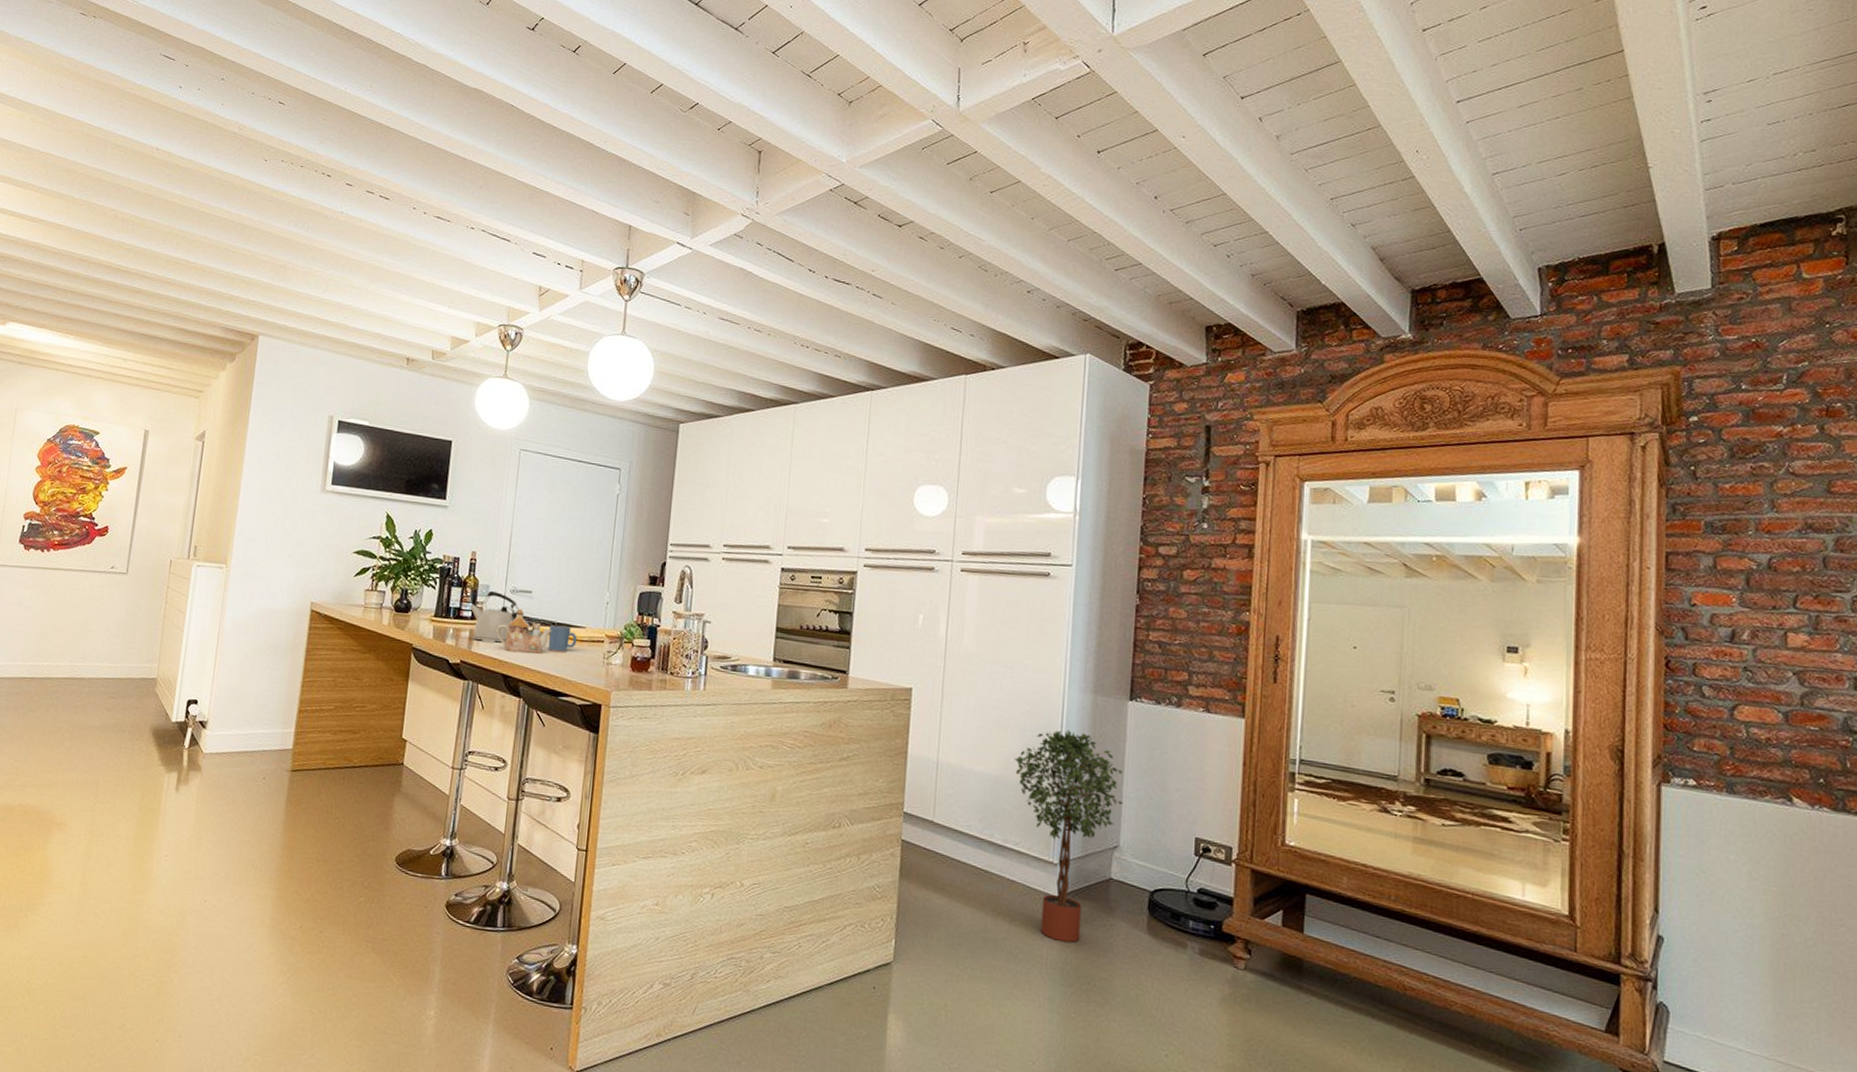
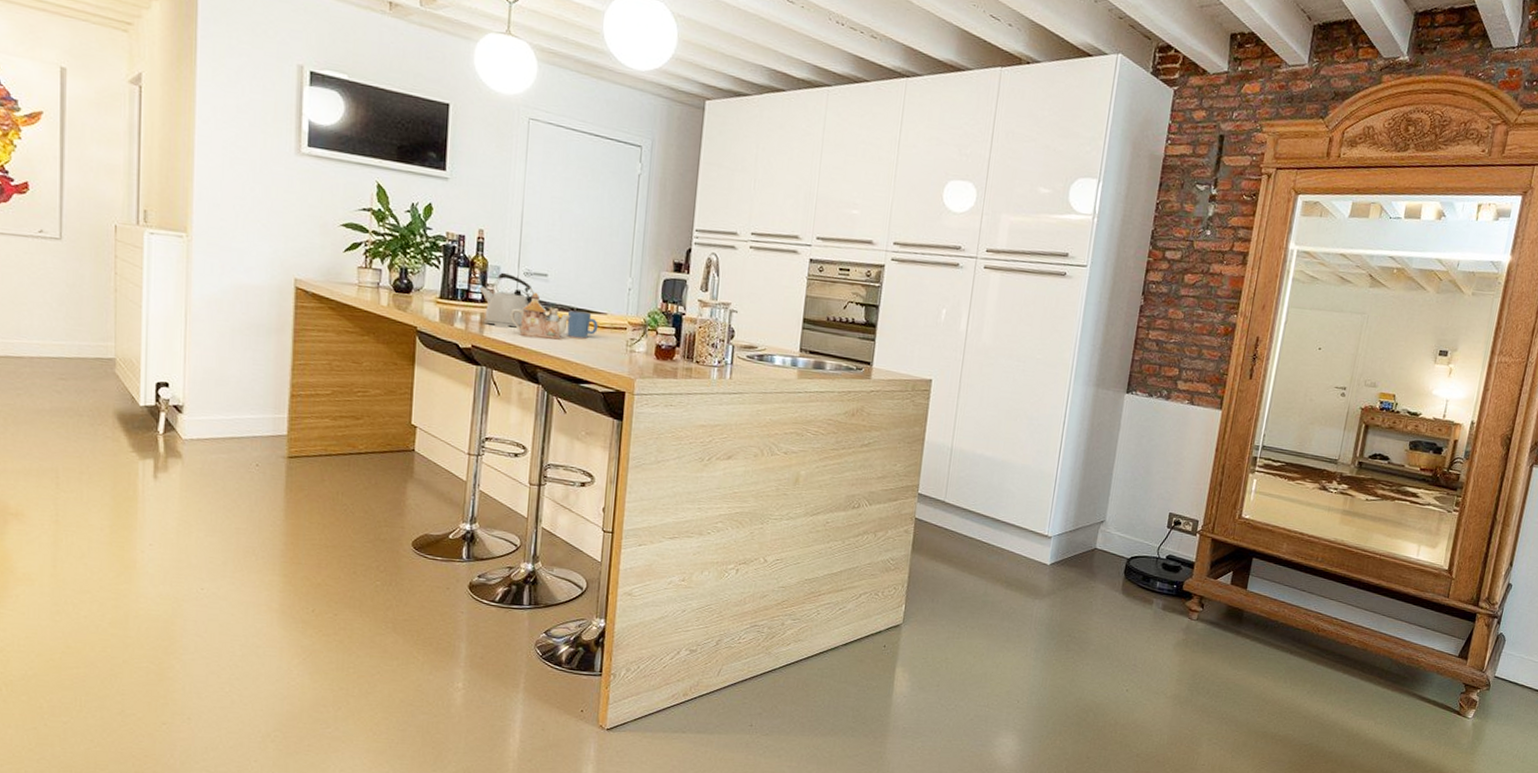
potted tree: present [1013,730,1123,943] -> none [1020,419,1114,603]

